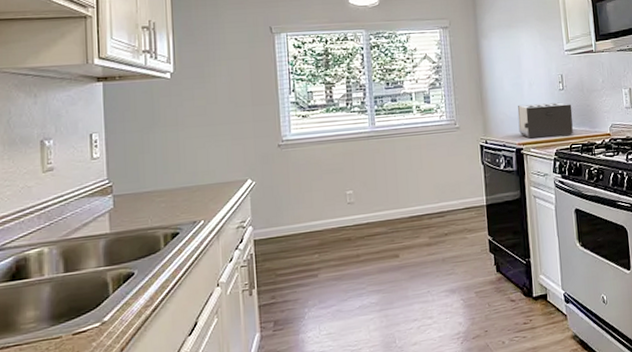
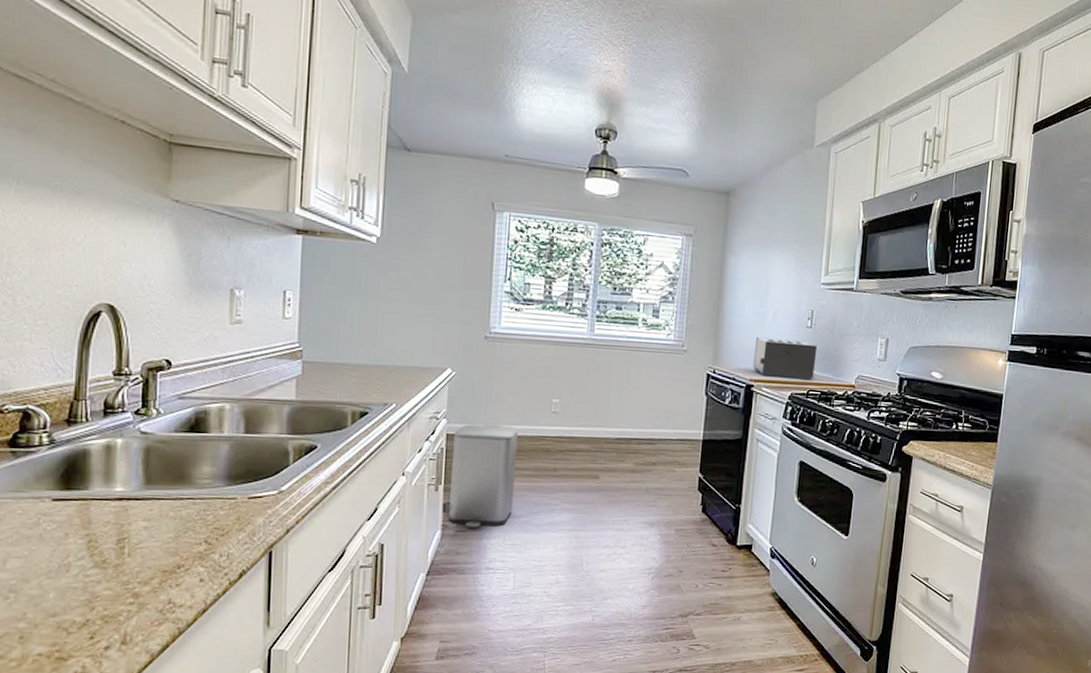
pedal bin: none [261,223,324,325] -> present [449,424,518,527]

